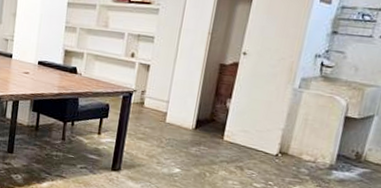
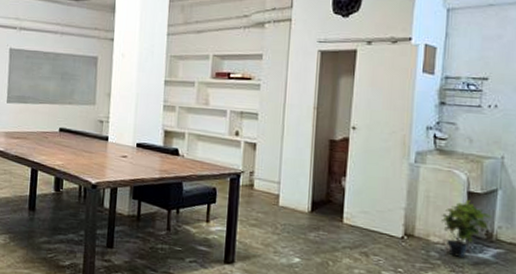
potted plant: none [314,123,364,175] -> present [440,199,492,258]

